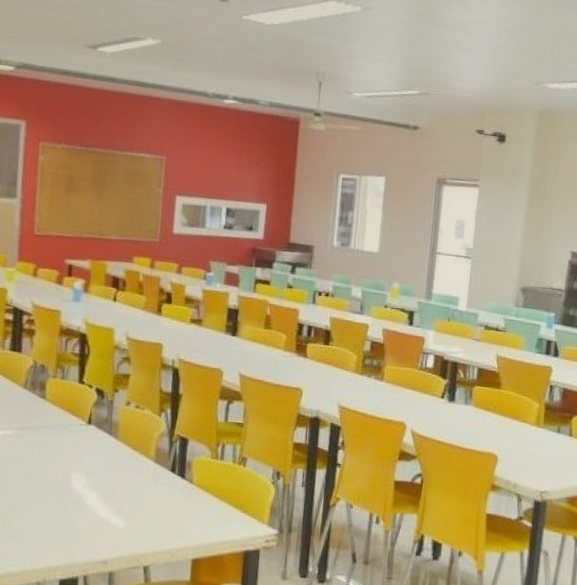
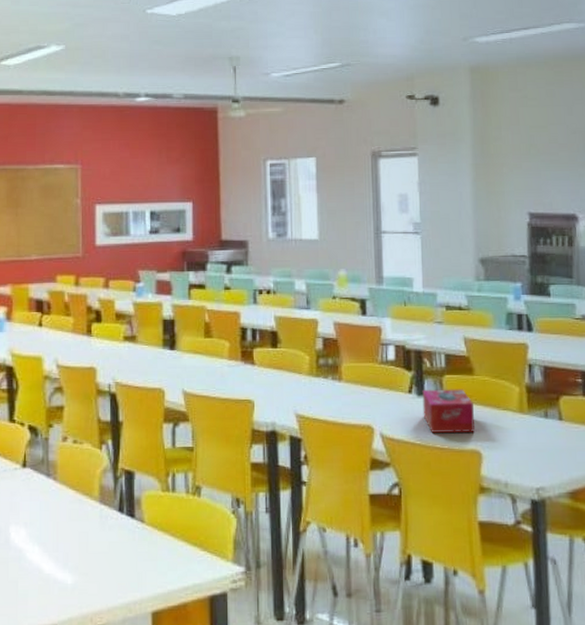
tissue box: none [451,396,497,439] -> present [422,389,475,434]

